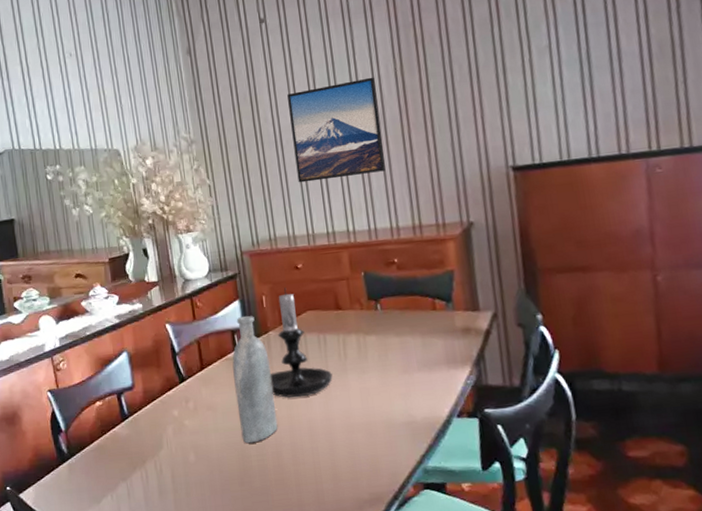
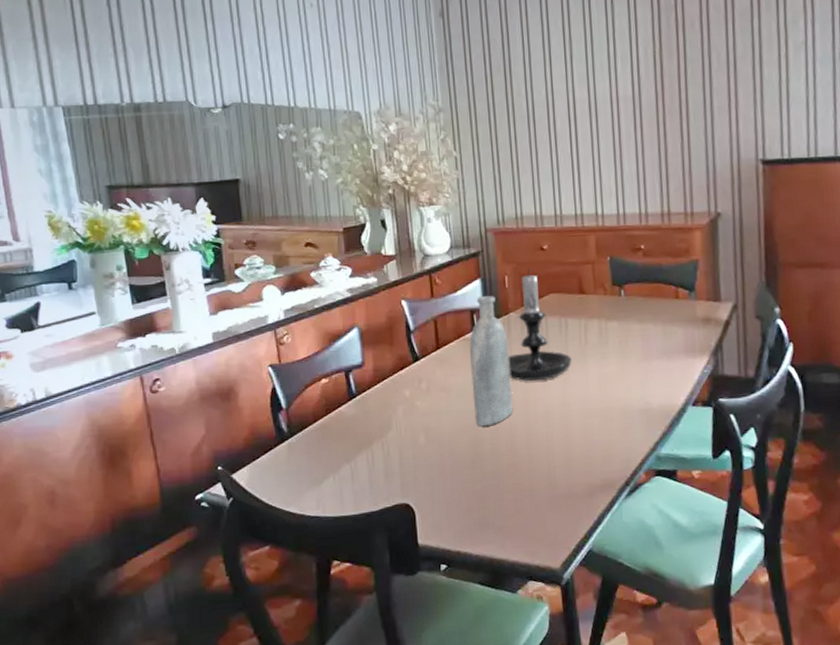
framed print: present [287,77,386,183] -> none [543,58,638,162]

